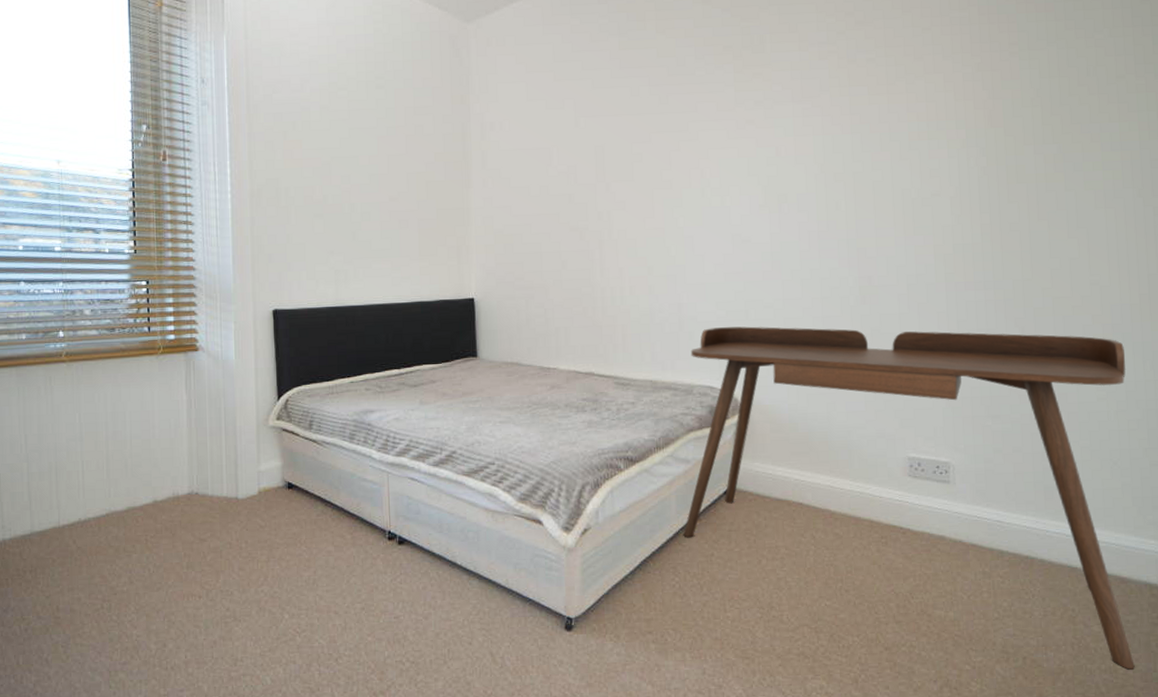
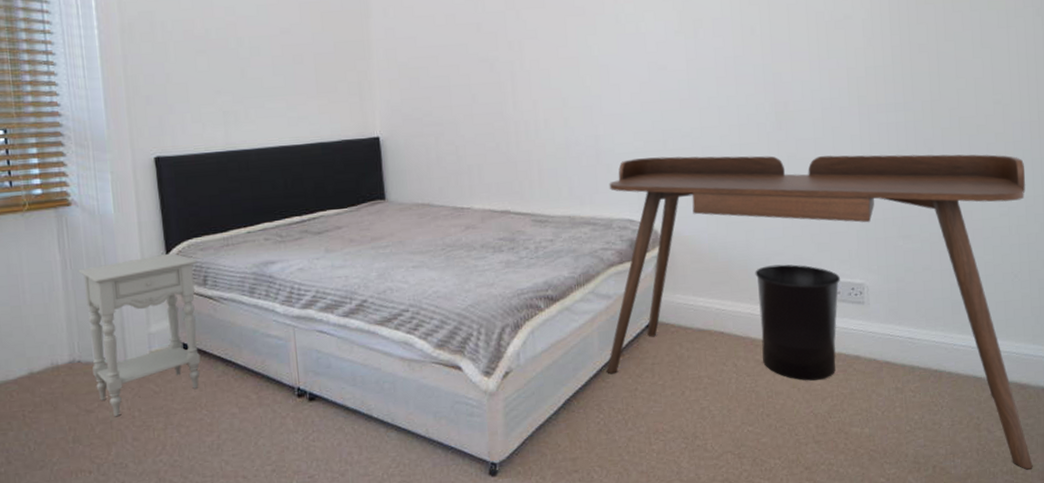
nightstand: none [201,398,305,547] -> present [78,252,201,417]
waste bin: none [835,438,925,558] -> present [755,264,841,381]

